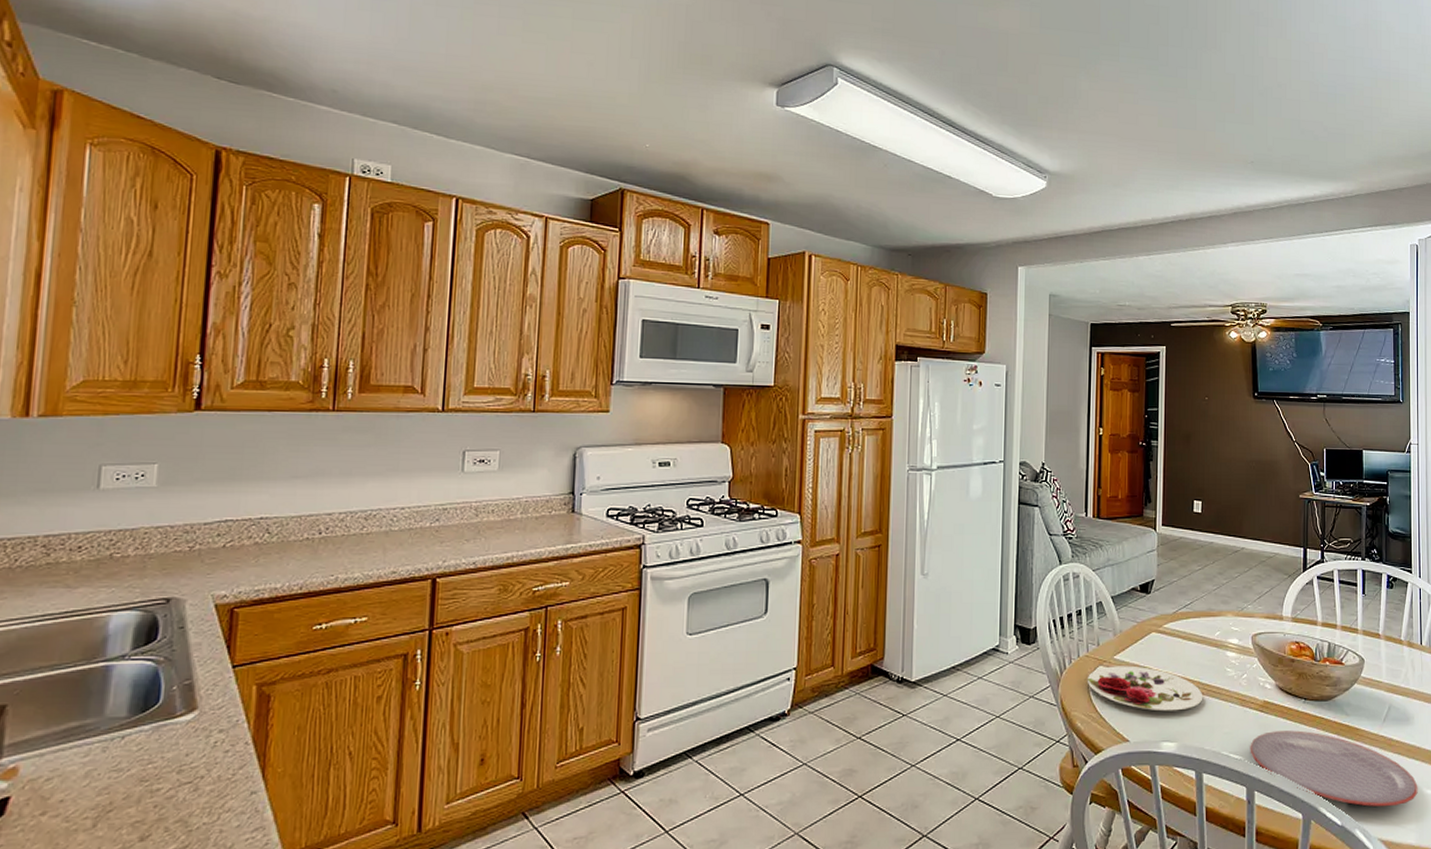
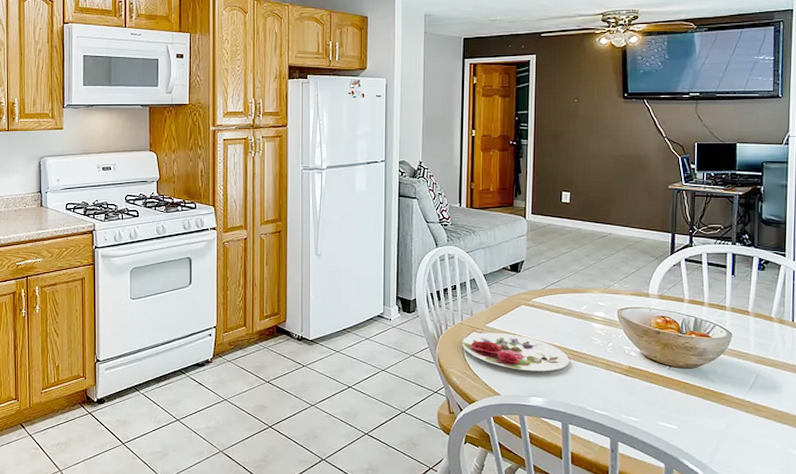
plate: present [1250,730,1418,807] -> none [614,392,784,463]

